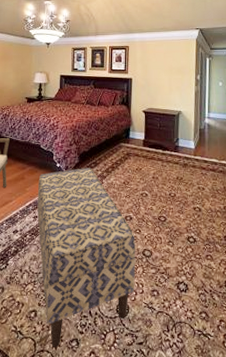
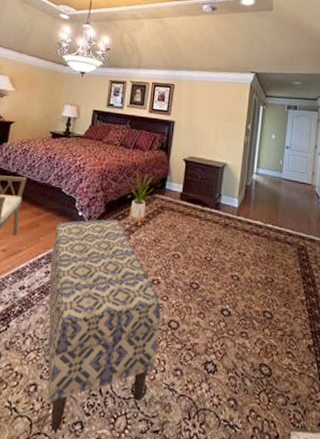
house plant: none [96,124,119,171] -> present [127,170,154,225]

